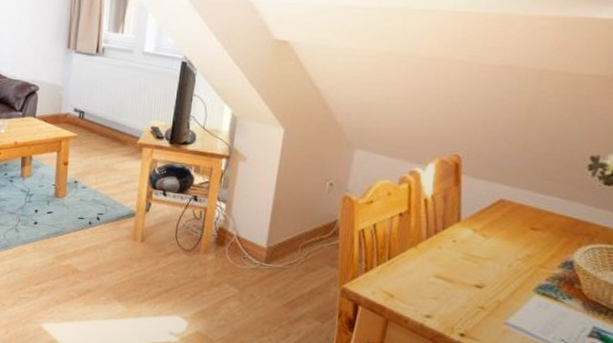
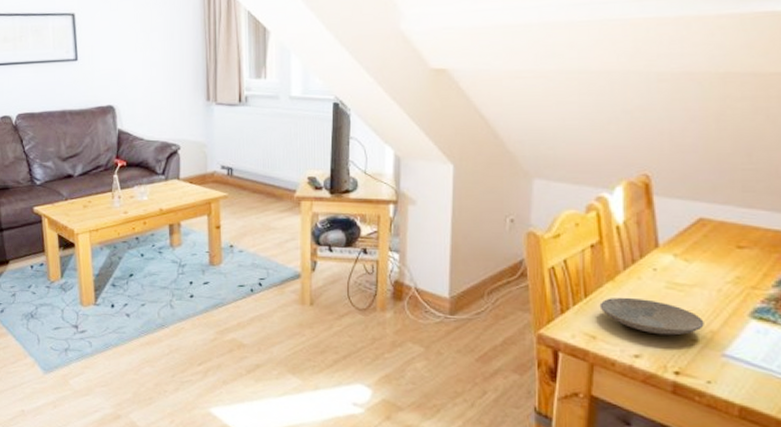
plate: none [400,262,493,302] -> present [599,297,704,336]

